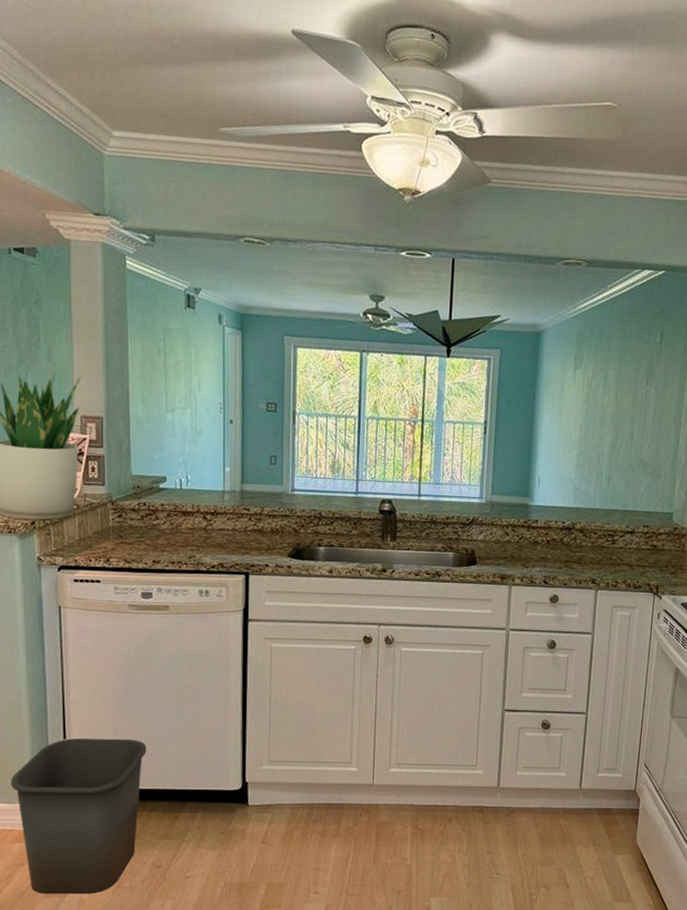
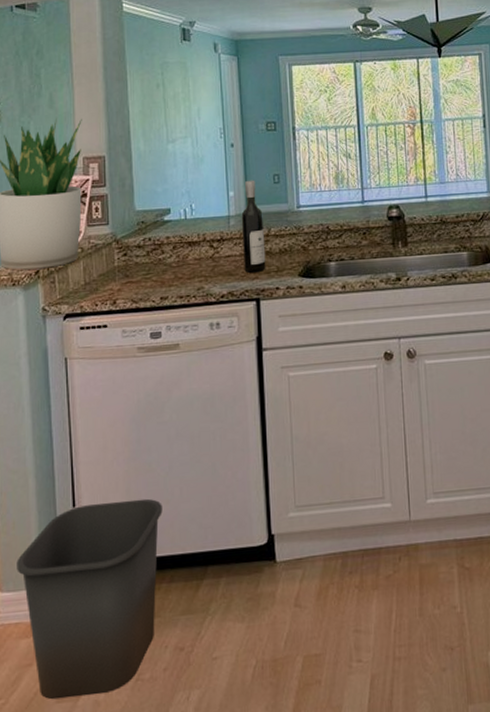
bottle: none [235,458,258,548] -> present [241,180,266,273]

